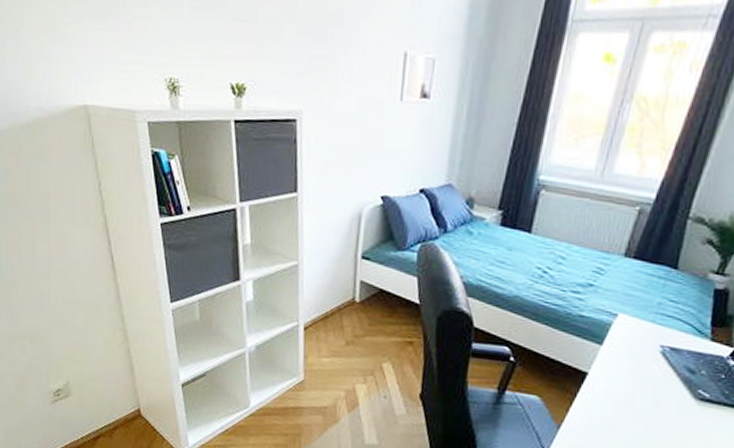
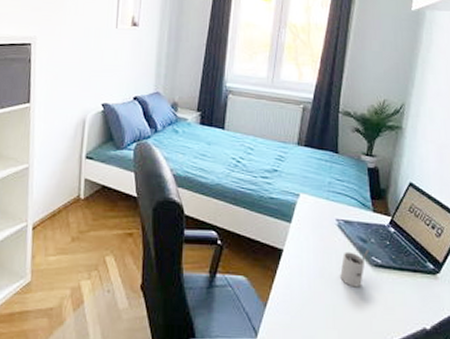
mug: none [654,380,697,420] -> present [340,248,369,288]

